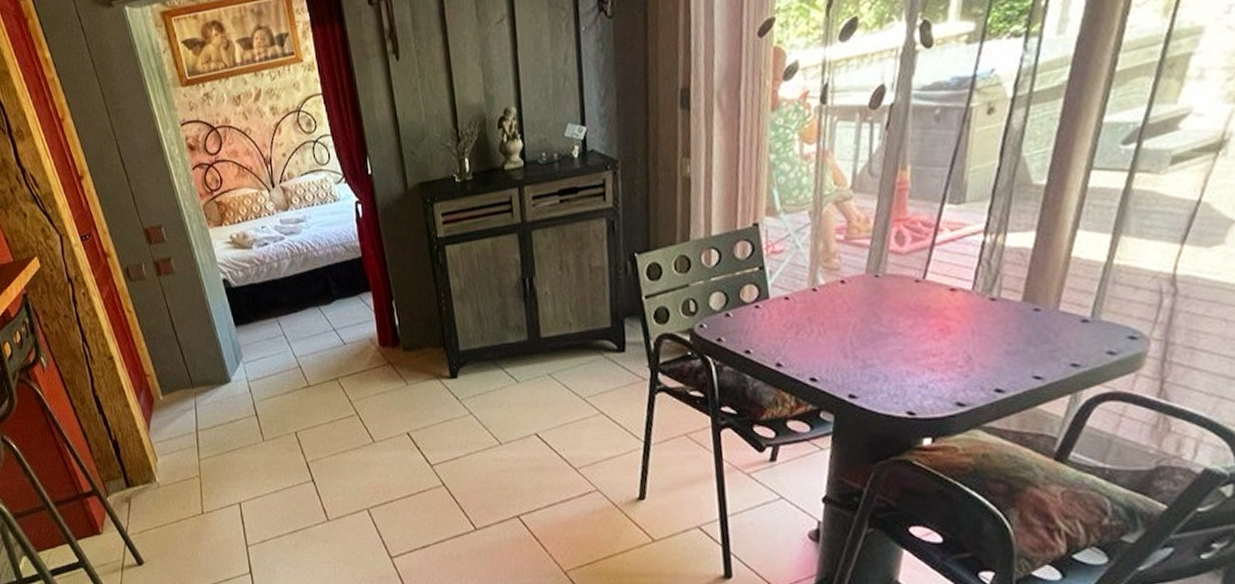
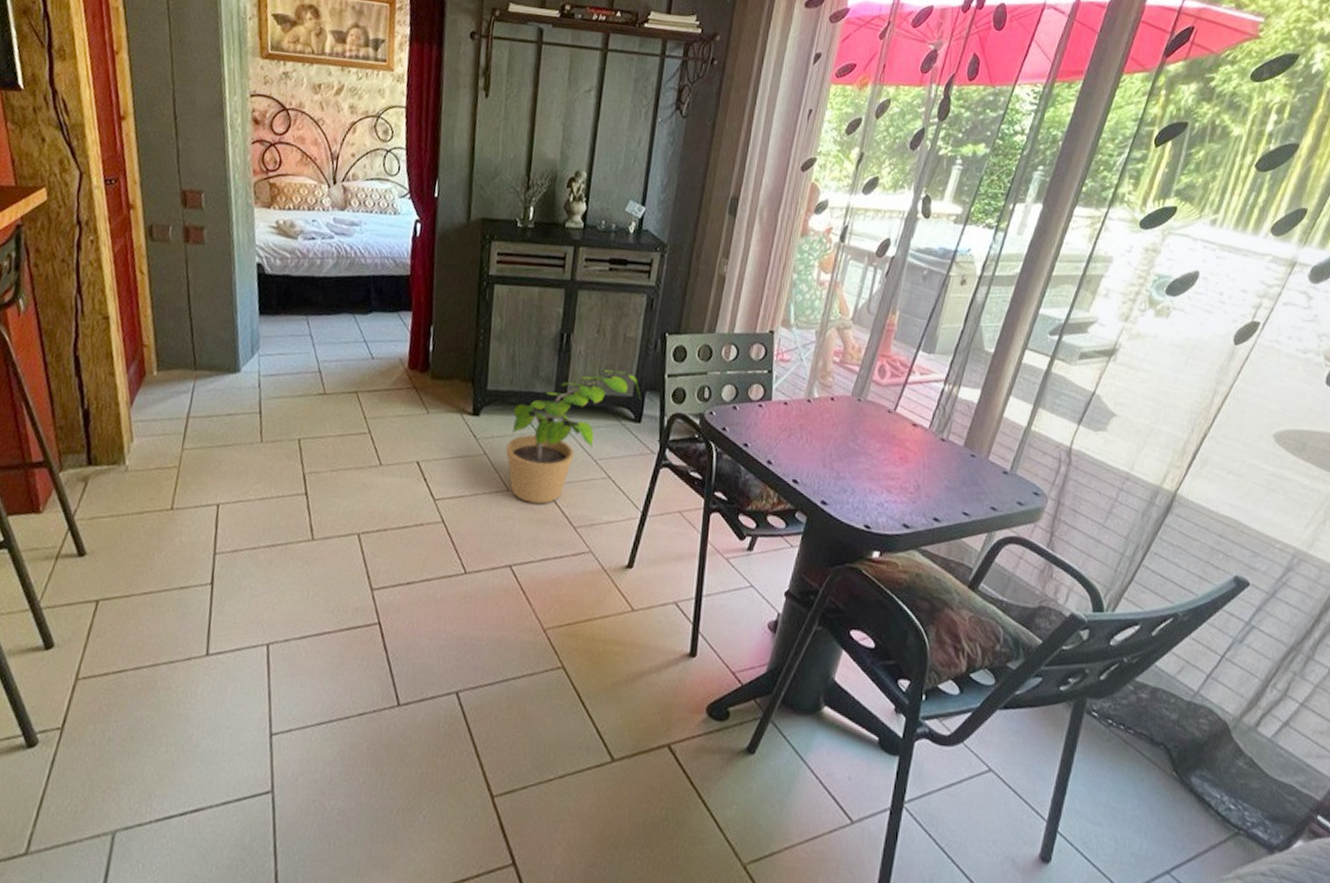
potted plant: none [490,303,621,453] -> present [506,369,642,504]

